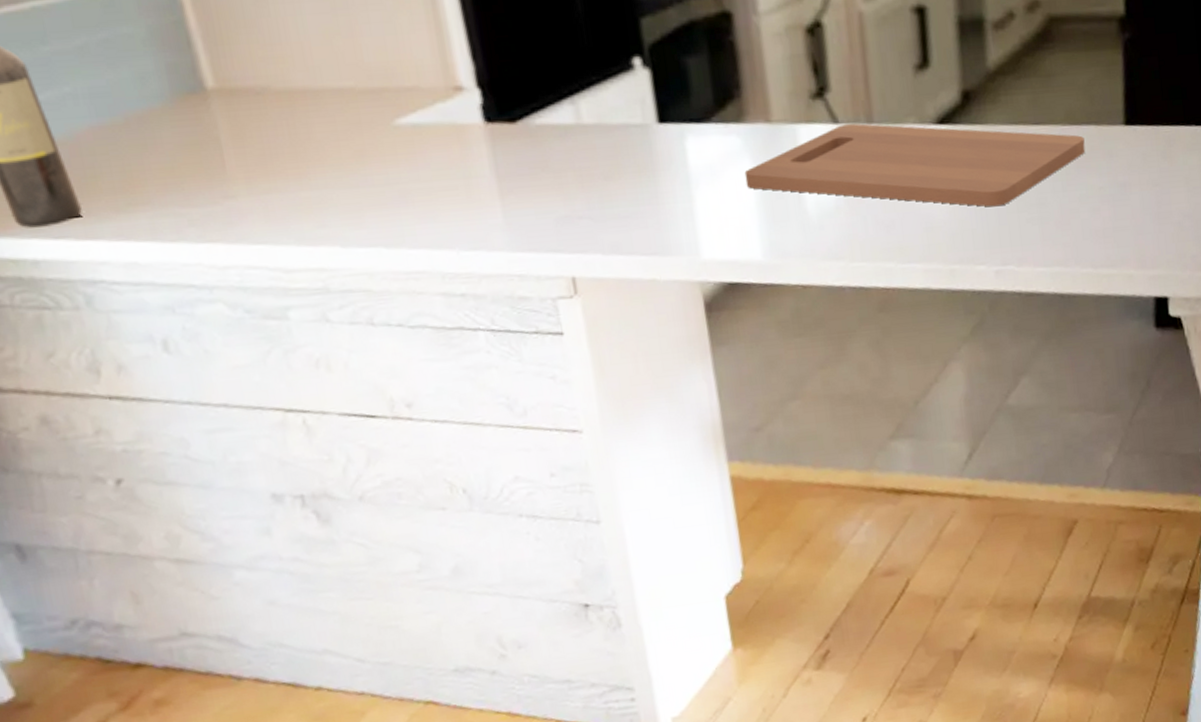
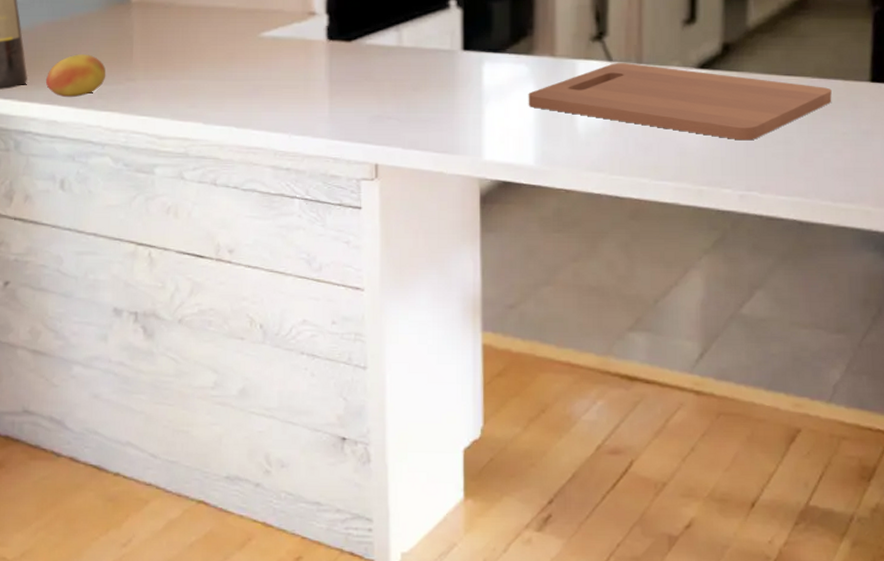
fruit: none [108,167,194,230] -> present [45,54,106,98]

